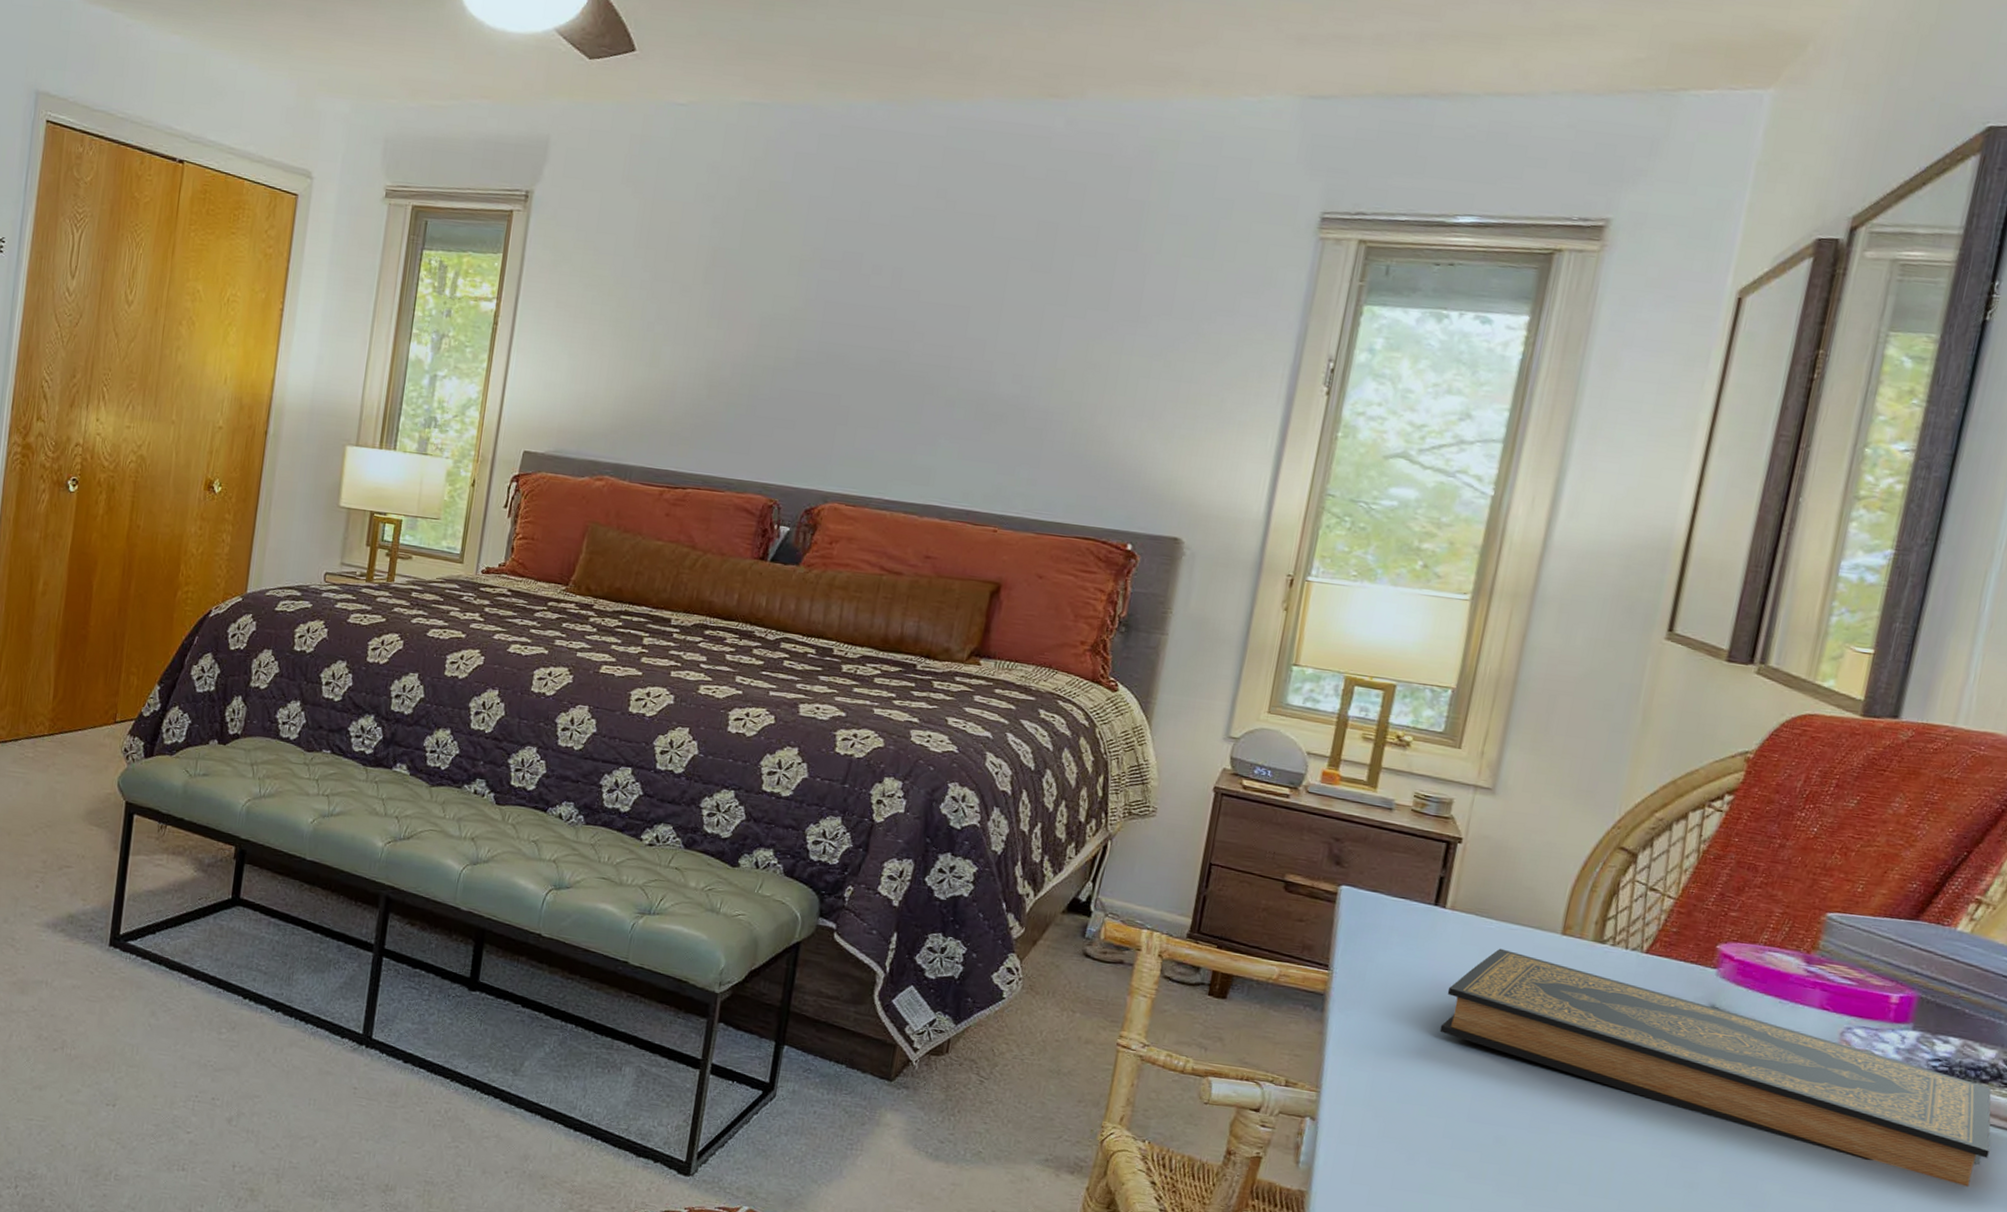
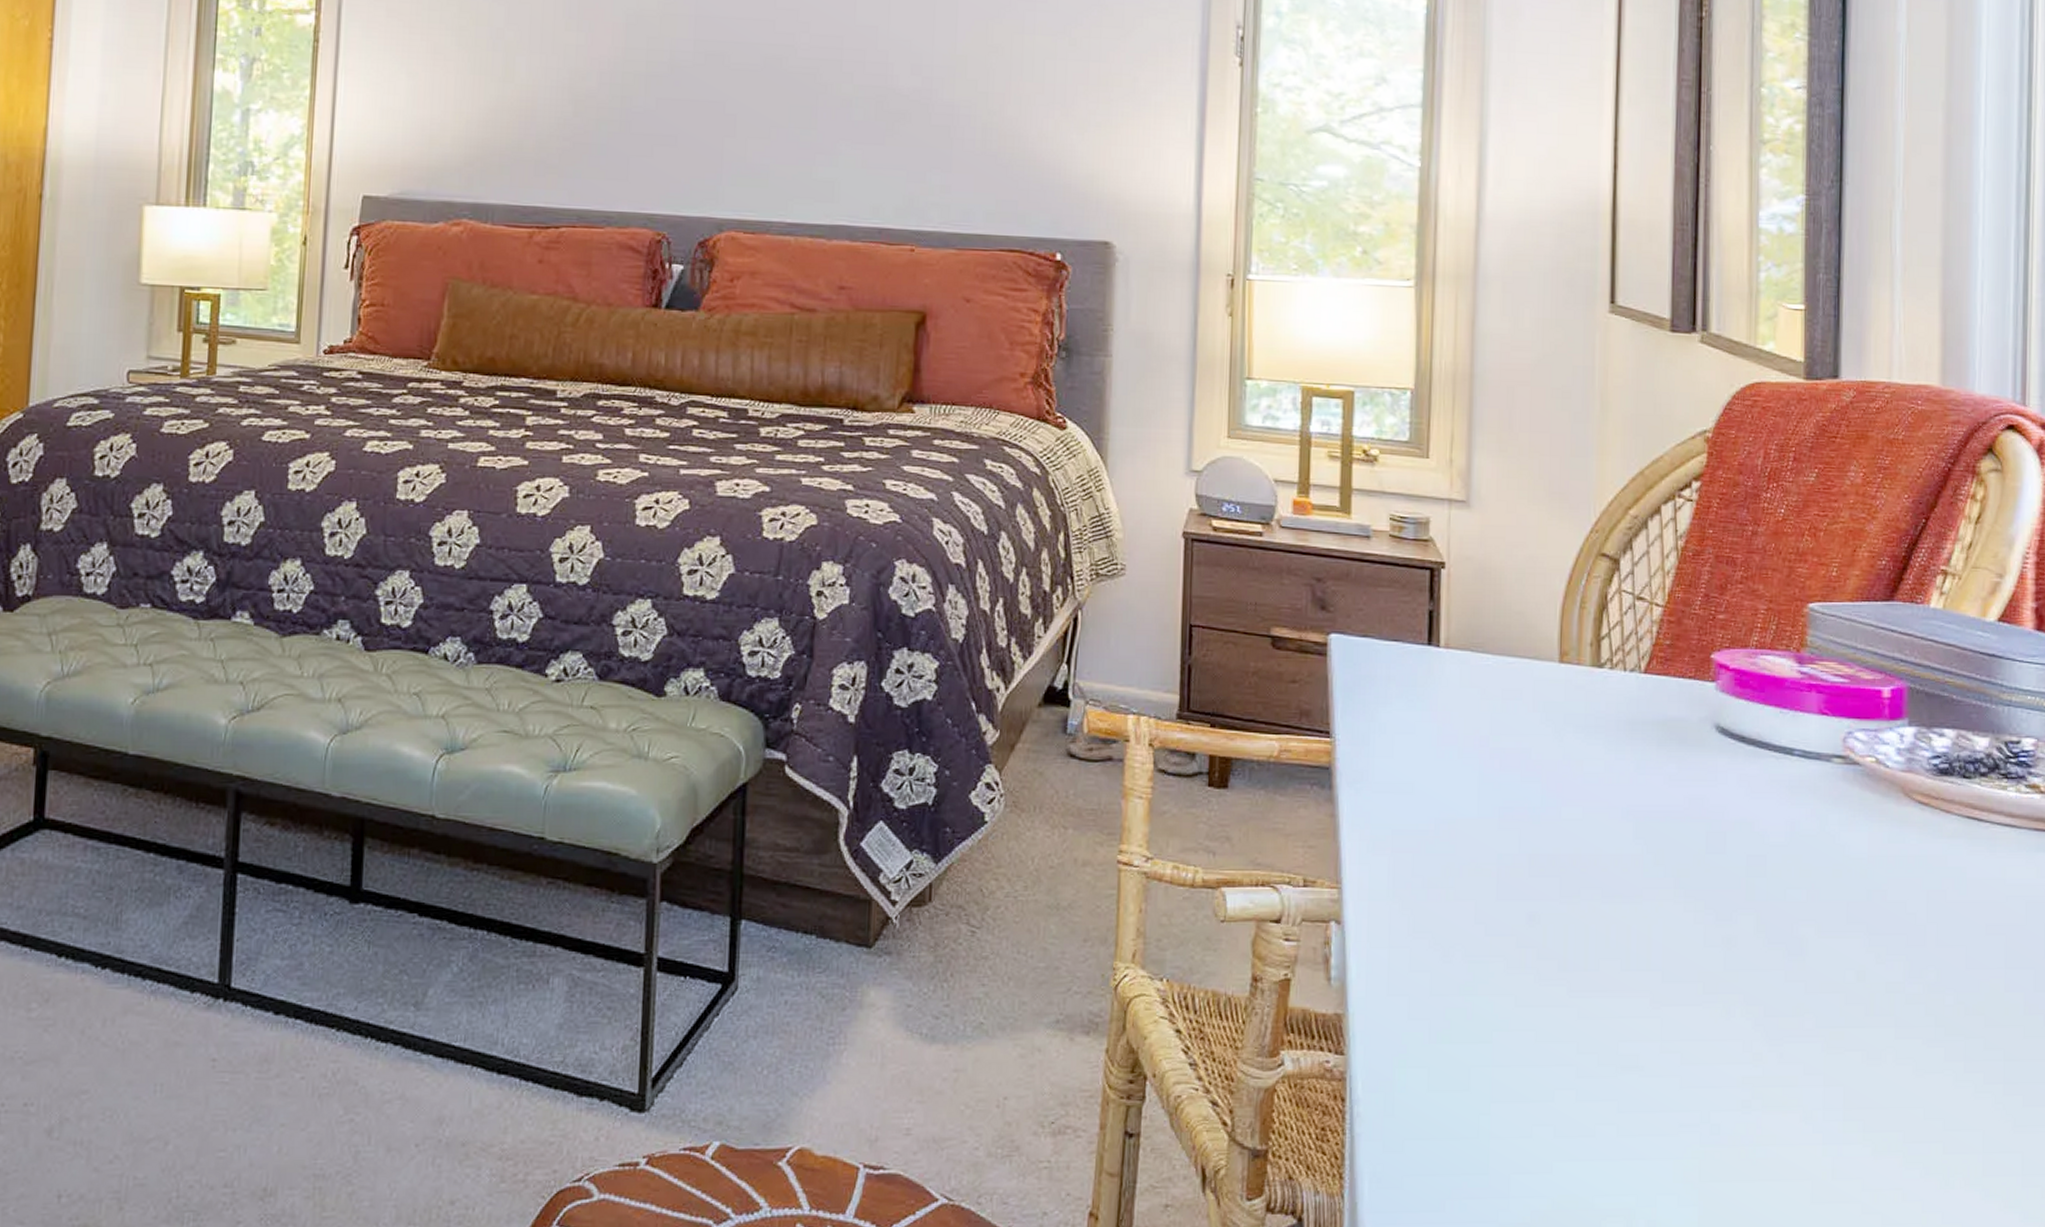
hardback book: present [1439,948,1992,1187] -> none [1454,687,2002,898]

